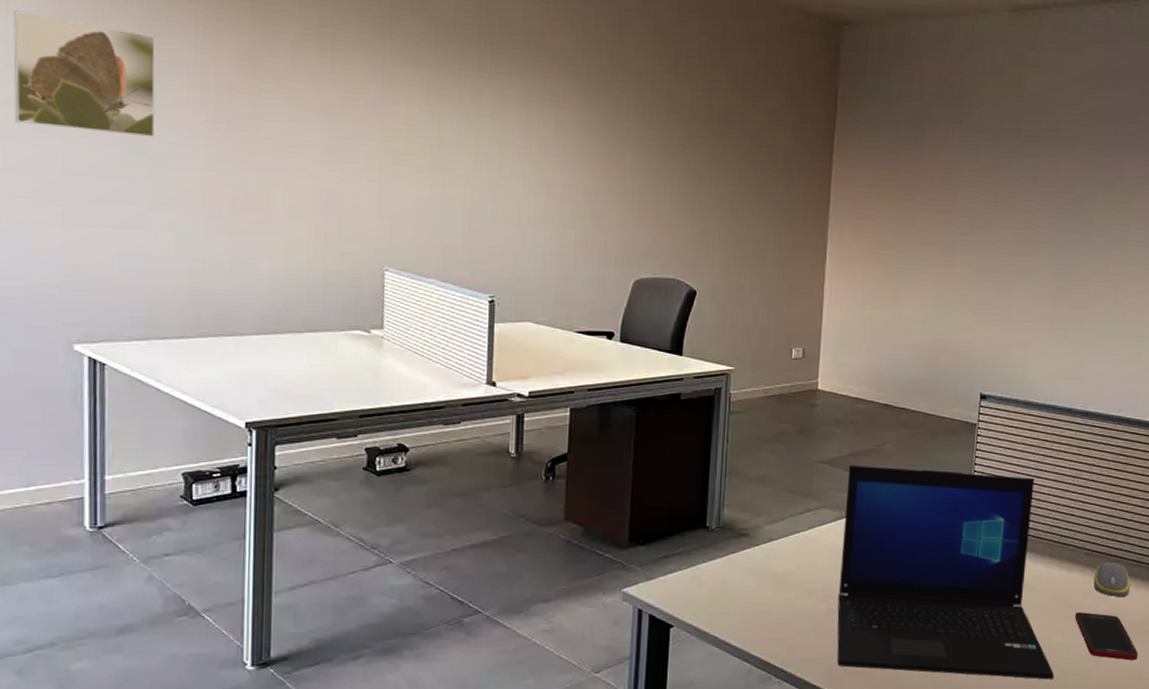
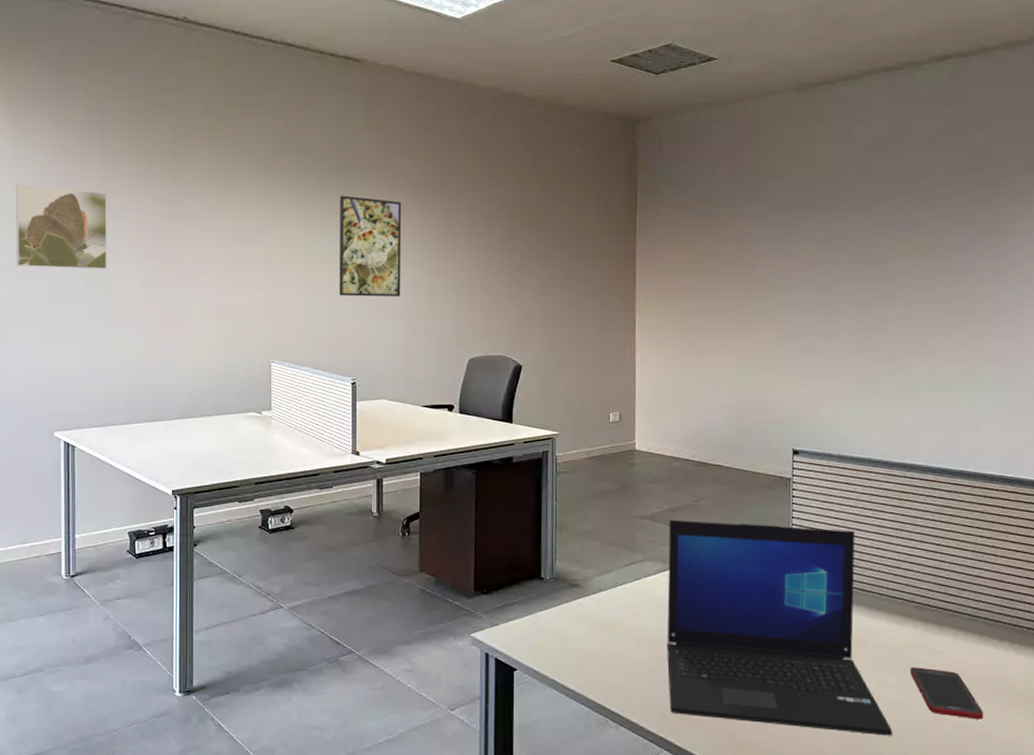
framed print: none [476,73,561,203] -> present [339,195,402,298]
computer mouse: present [1093,561,1130,598] -> none [927,615,968,653]

